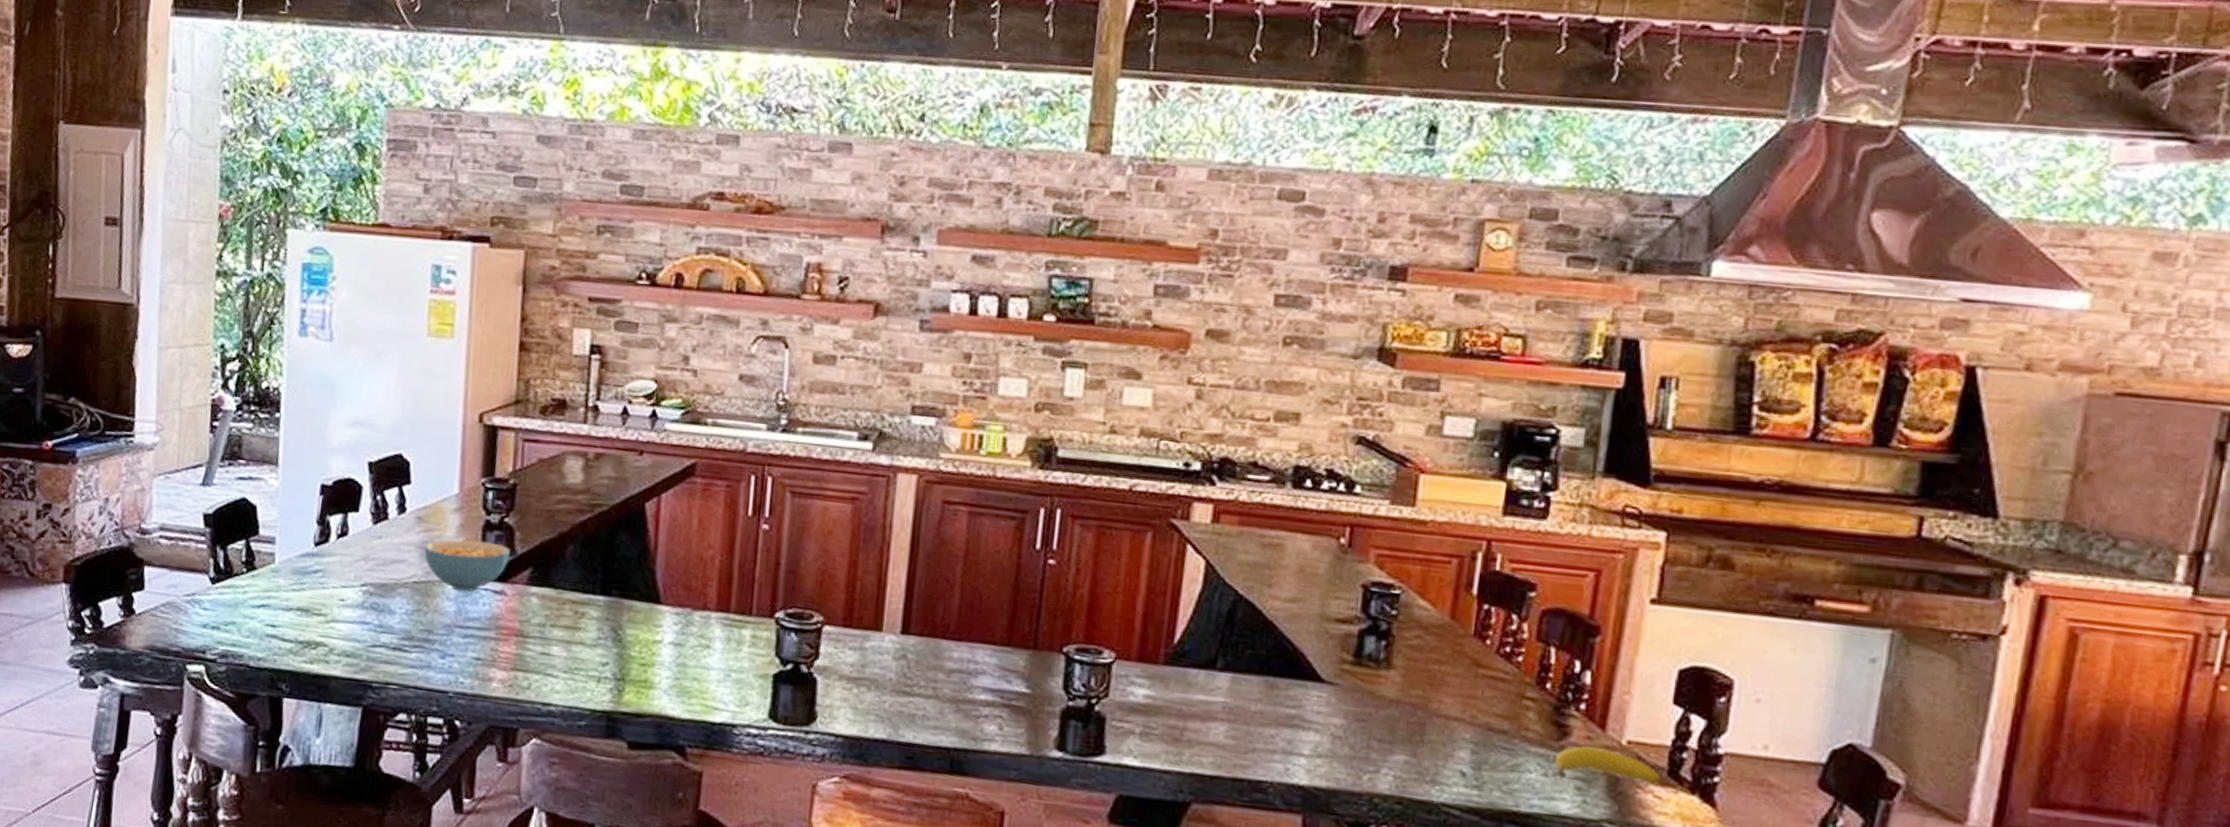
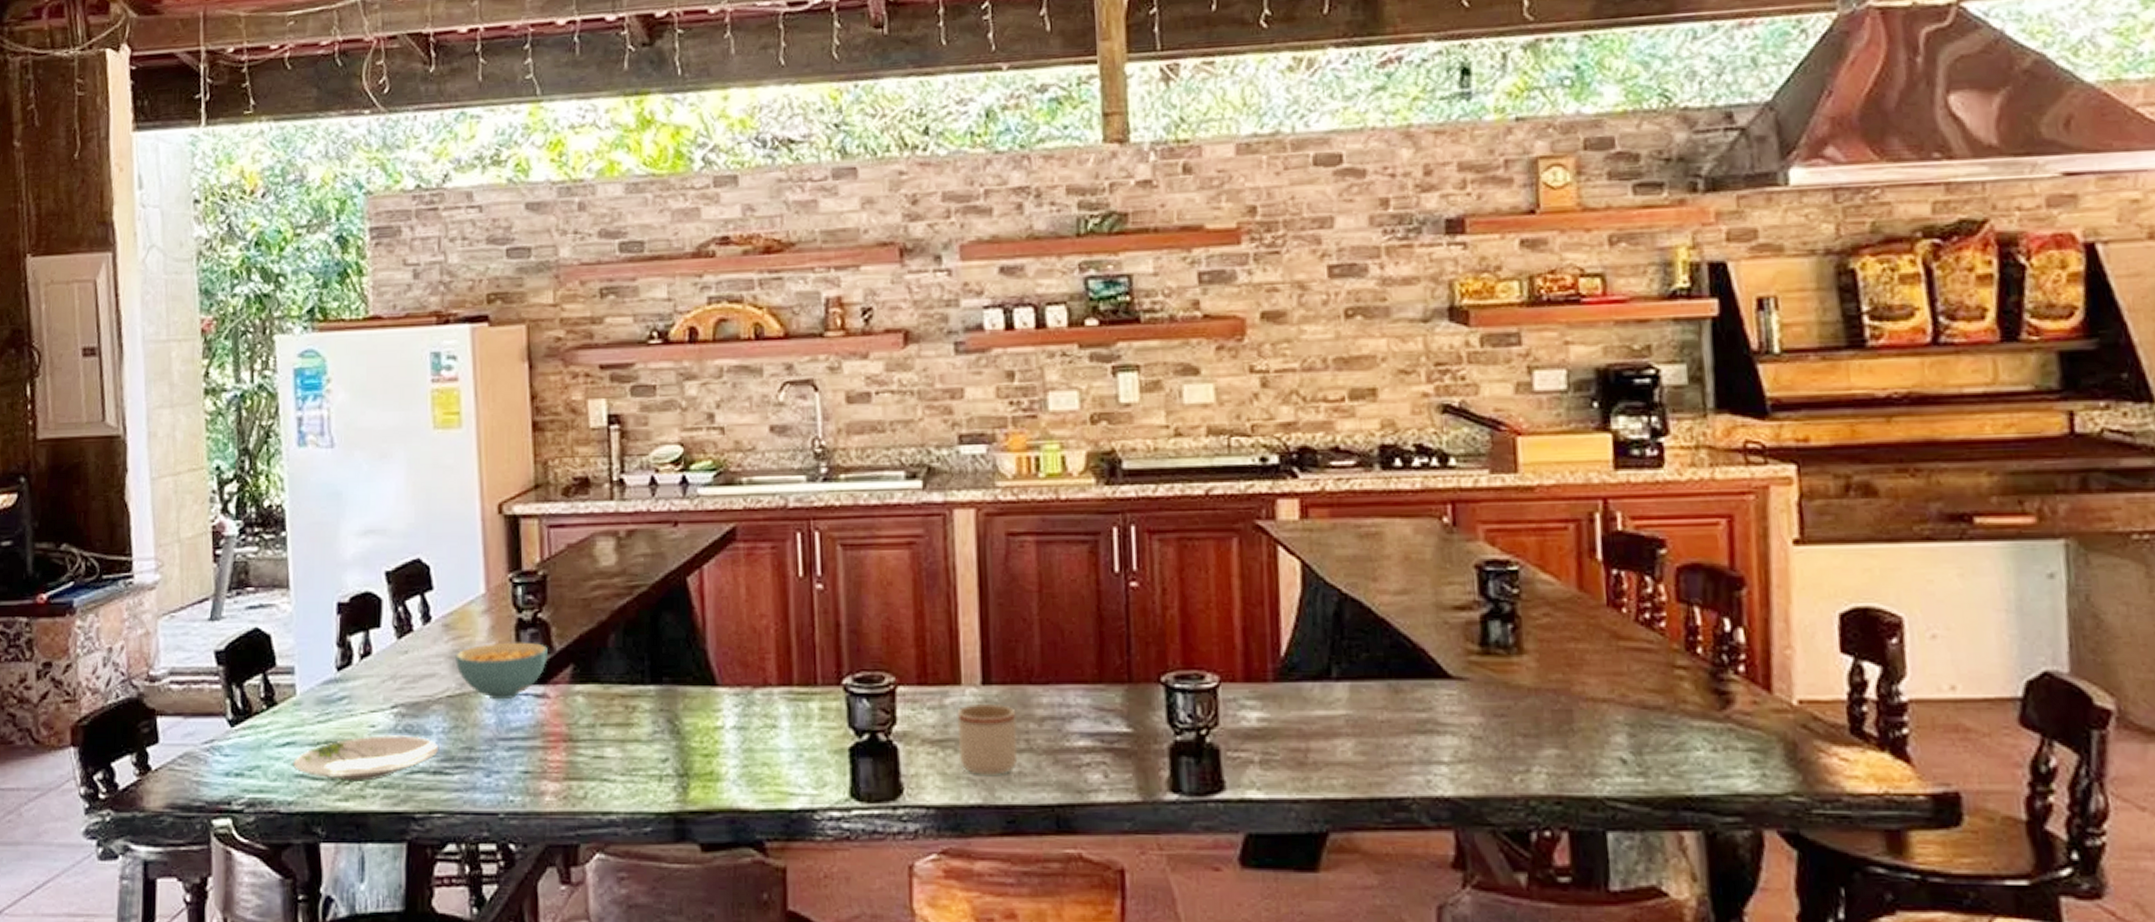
plate: none [265,608,401,649] -> present [293,735,439,783]
mug: none [870,650,928,716] -> present [957,704,1018,775]
fruit: present [1554,746,1661,783] -> none [1721,713,1844,752]

